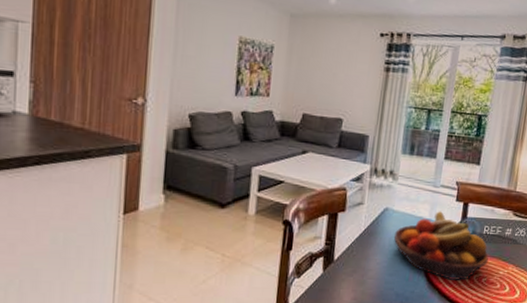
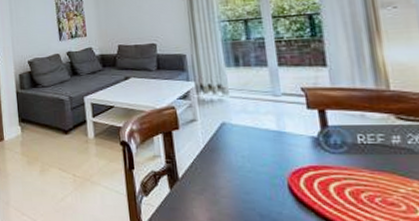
fruit bowl: present [393,211,489,280] -> none [239,121,377,200]

